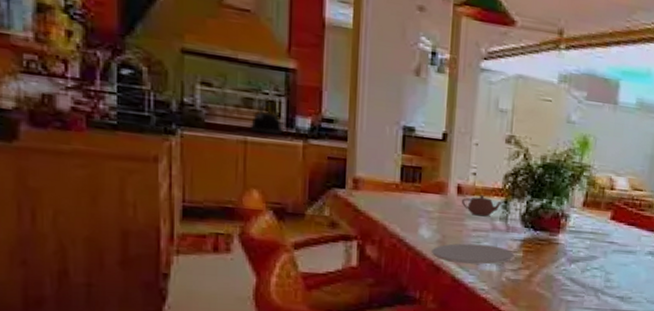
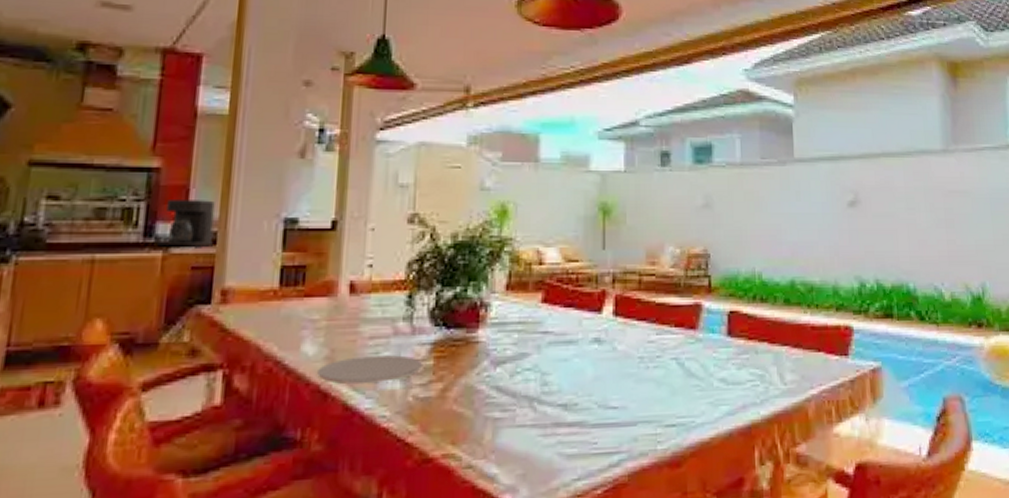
kettle: present [251,101,283,135] -> none [100,209,140,247]
coffee maker: none [298,98,345,142] -> present [157,200,215,247]
teapot: present [461,195,503,217] -> none [354,291,407,319]

